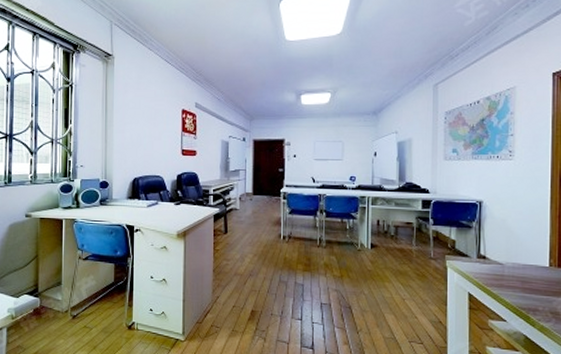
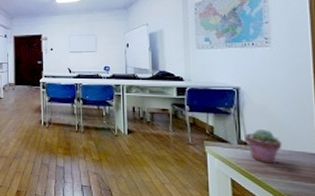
potted succulent: none [484,243,518,277] -> present [245,129,283,164]

